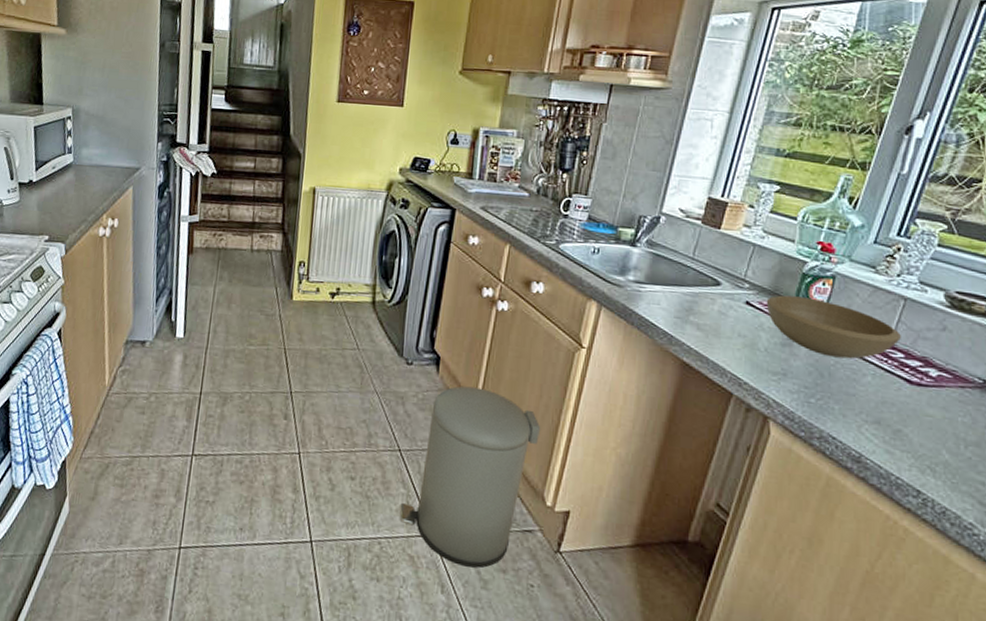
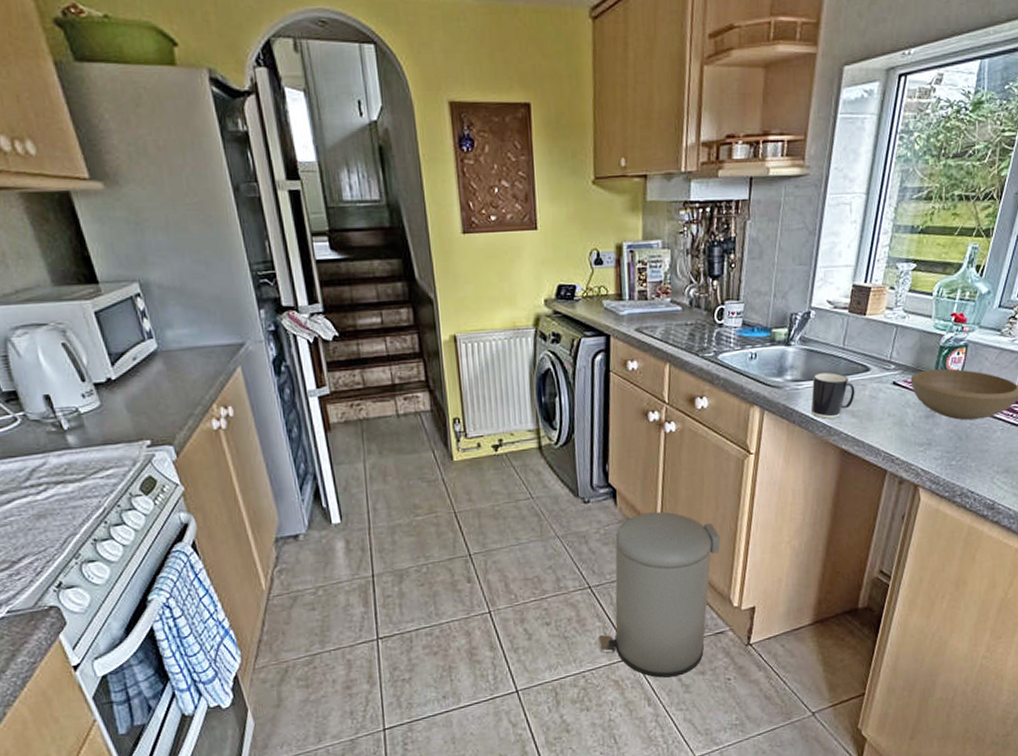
mug: none [651,279,703,328] -> present [810,372,855,419]

